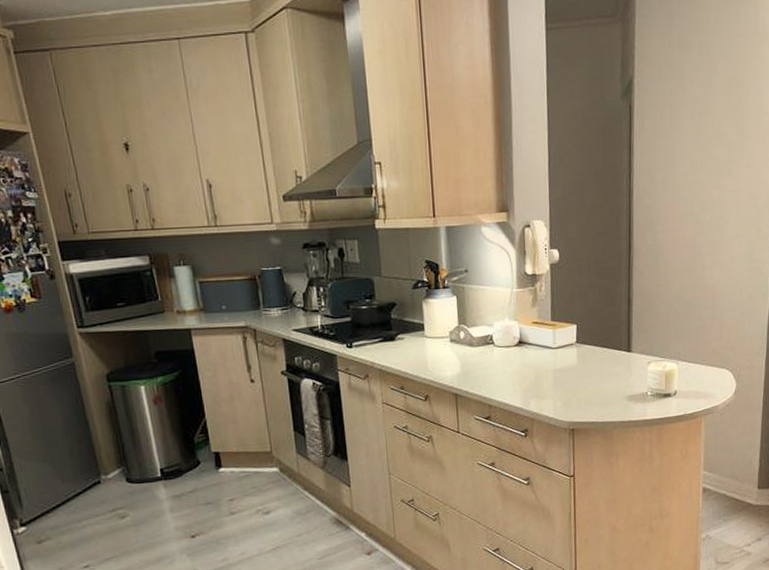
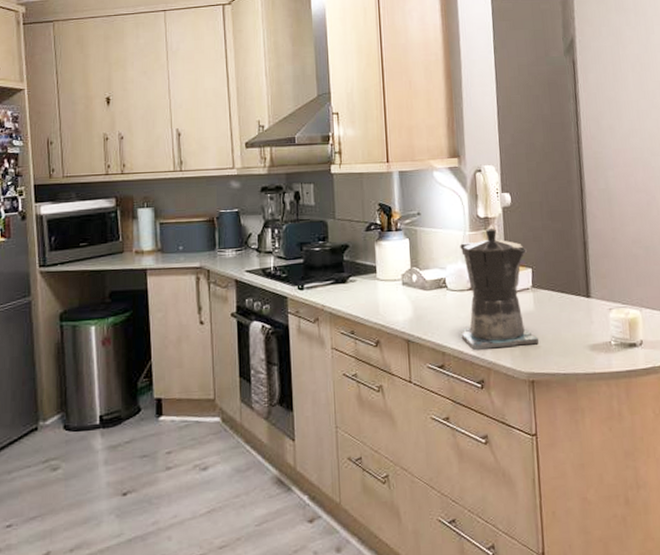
coffee maker: none [507,286,581,402] -> present [460,229,540,350]

